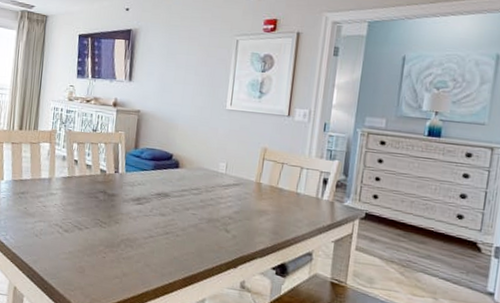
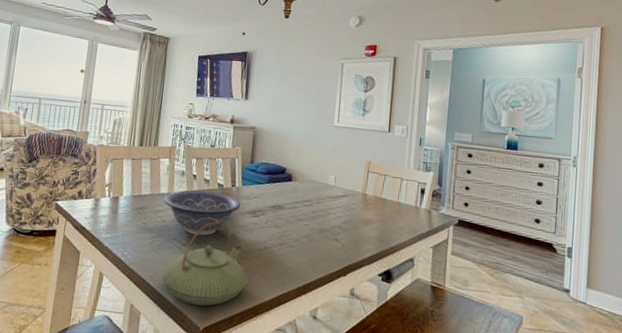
teapot: none [44,207,133,292] -> present [162,221,249,306]
decorative bowl: none [45,176,125,223] -> present [164,190,241,236]

